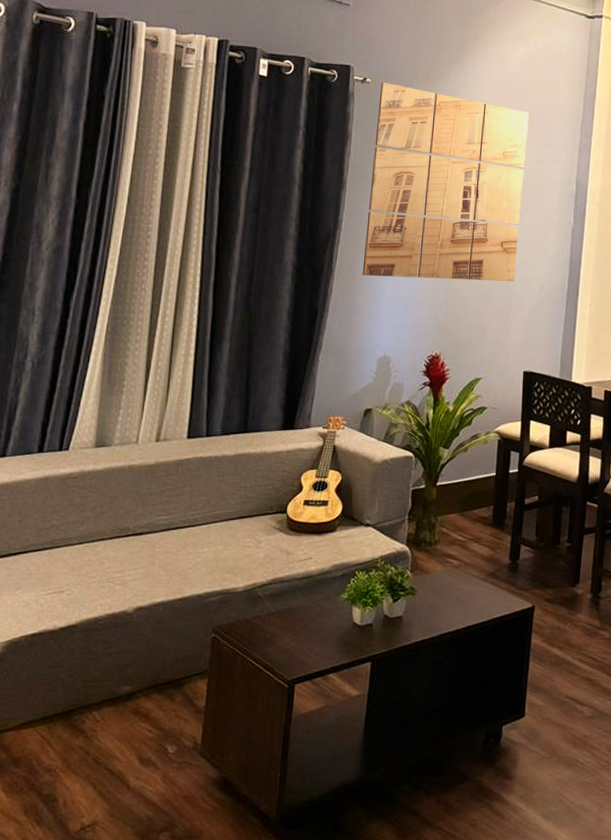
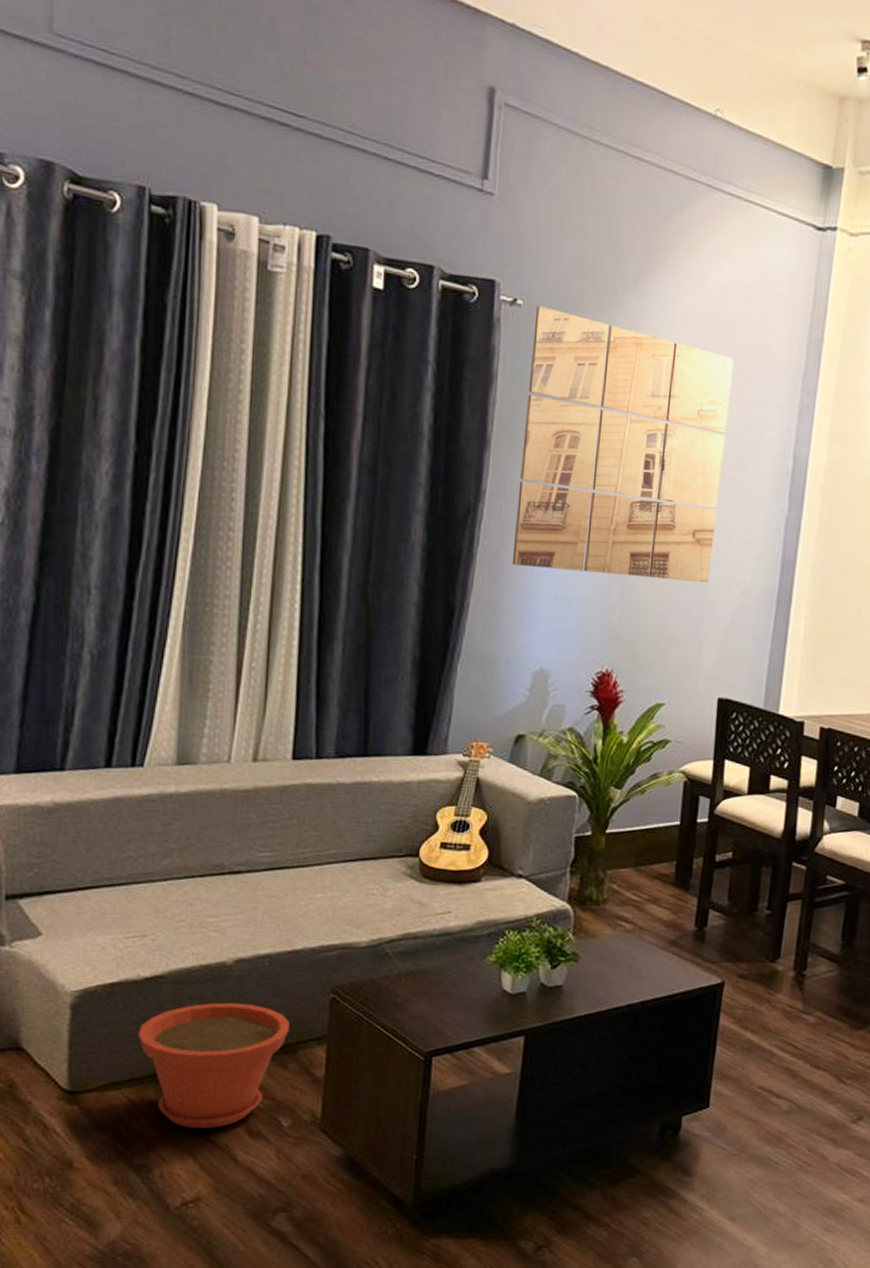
plant pot: none [52,645,178,759] -> present [138,1002,289,1128]

